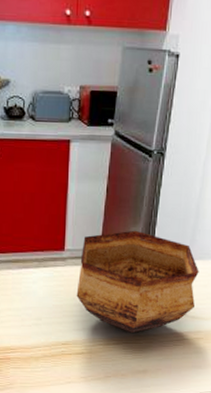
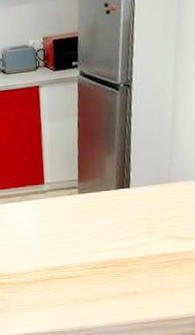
bowl: present [76,230,199,333] -> none [59,159,182,256]

